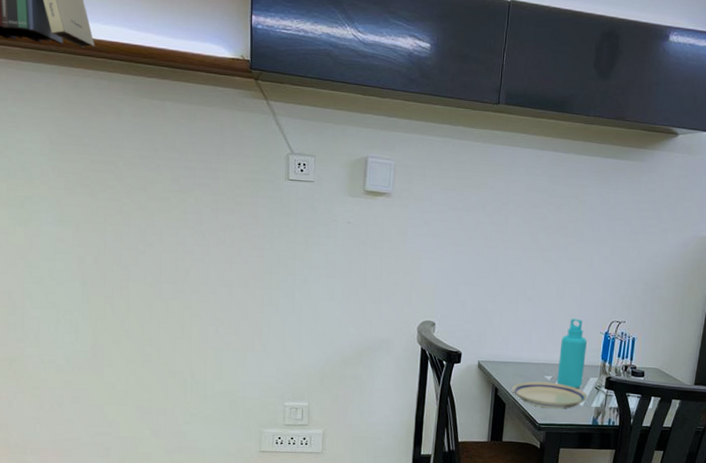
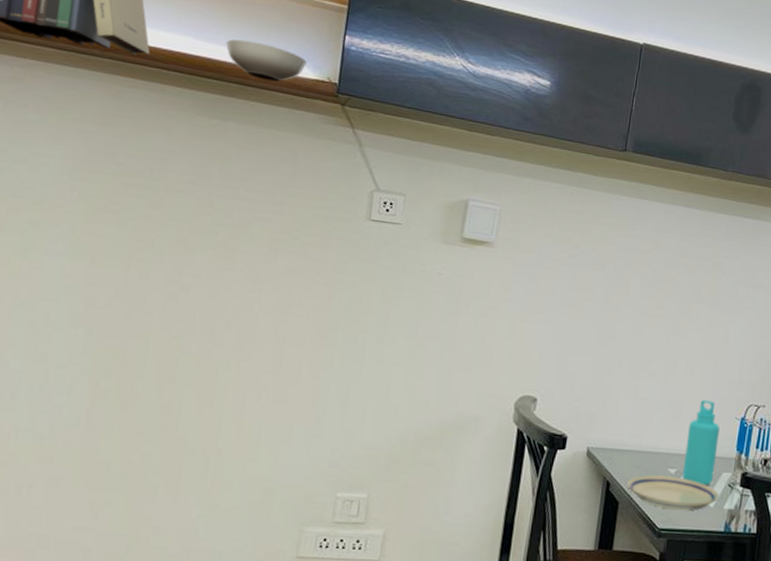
bowl: none [154,26,222,63] -> present [225,39,307,82]

